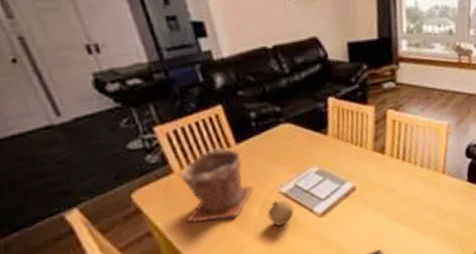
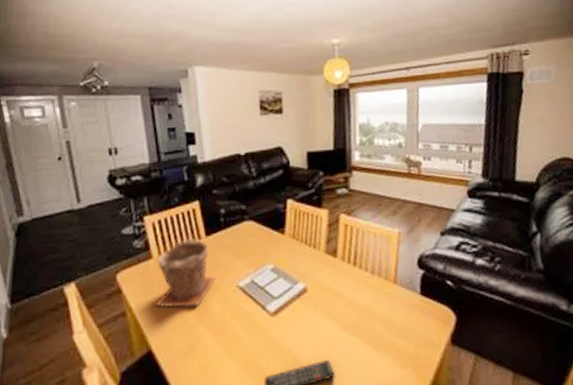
fruit: present [267,200,295,226] -> none [224,294,249,321]

